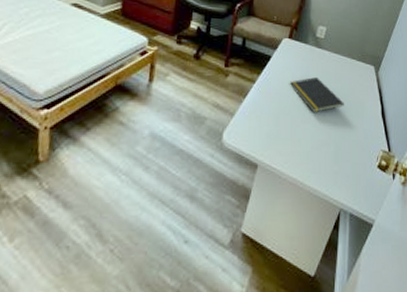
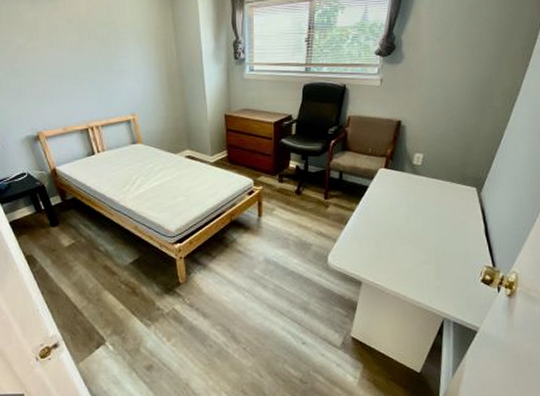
notepad: present [290,77,344,112] -> none [388,203,445,234]

